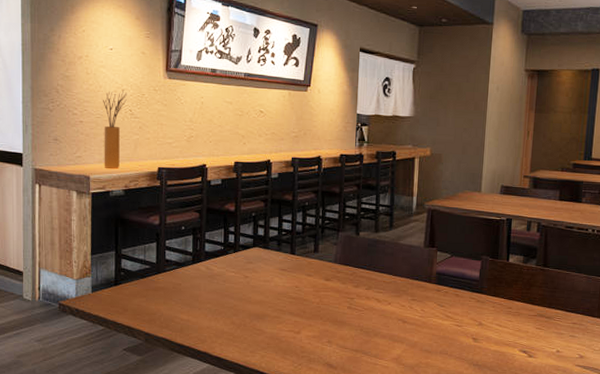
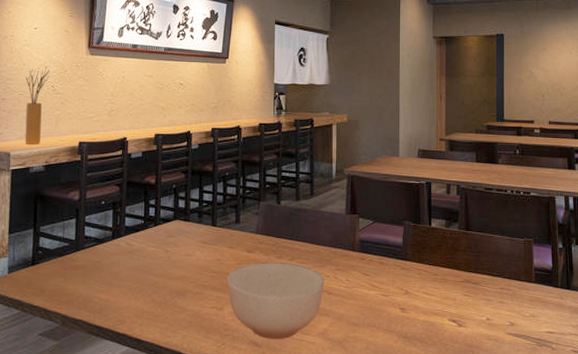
bowl: none [305,290,400,363] -> present [227,262,325,340]

